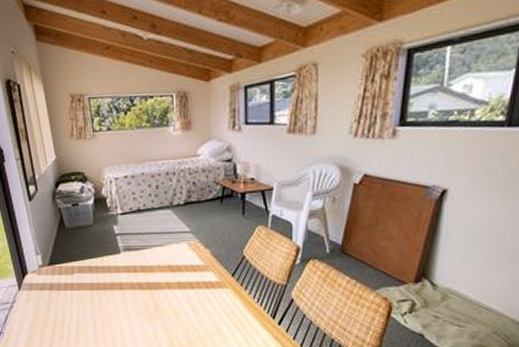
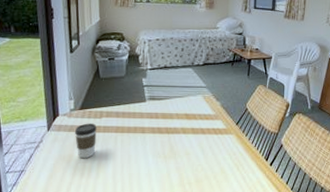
coffee cup: none [46,280,72,320] -> present [74,123,97,159]

